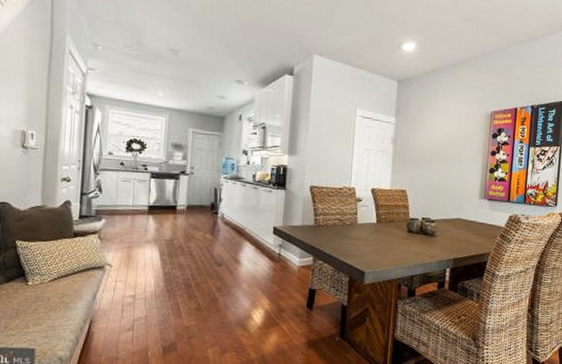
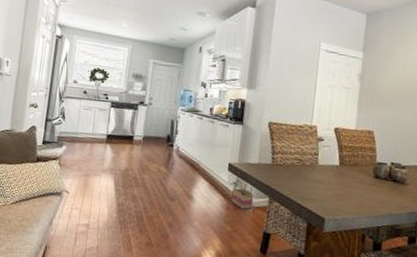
basket: none [277,241,299,270] -> present [231,179,254,210]

